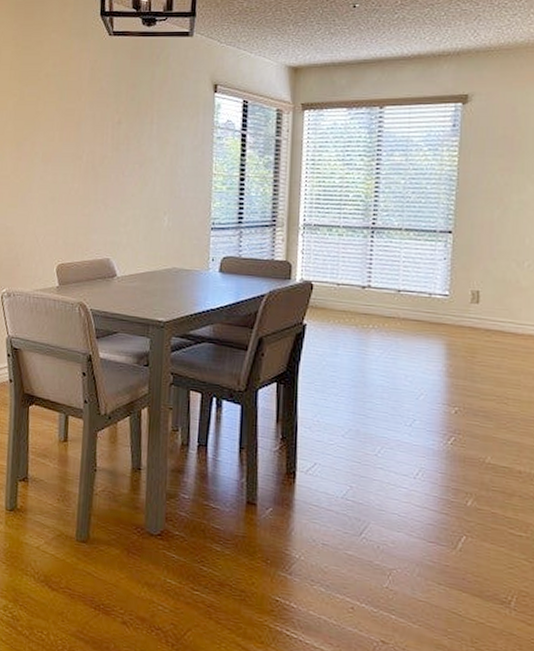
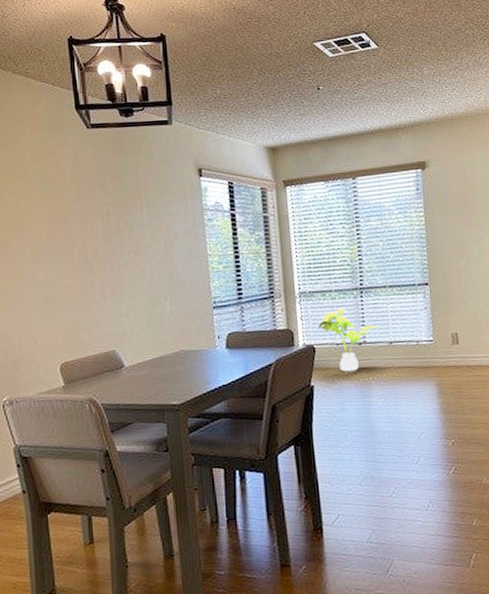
house plant: none [320,246,388,316] -> present [318,308,380,372]

